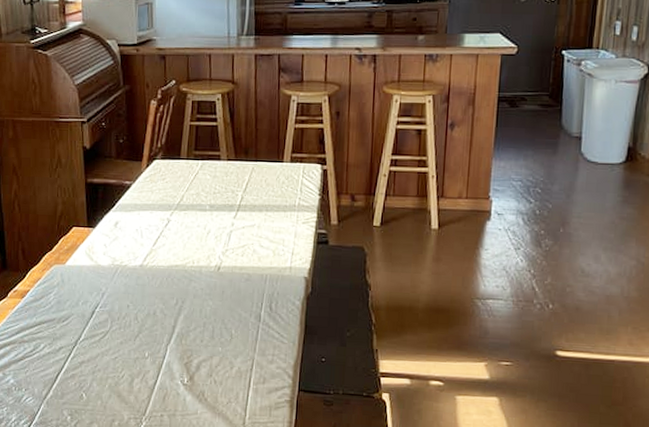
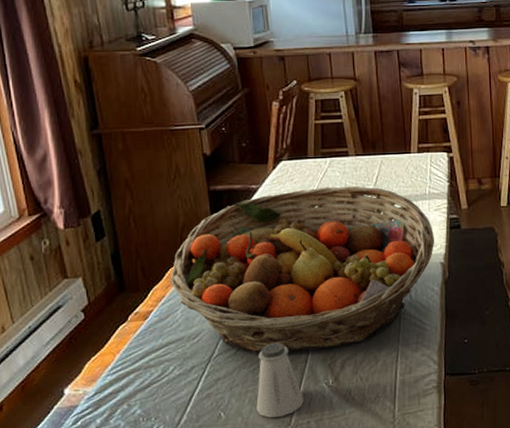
fruit basket: none [46,189,301,348] -> present [170,186,435,354]
saltshaker: none [115,335,160,406] -> present [256,343,305,418]

